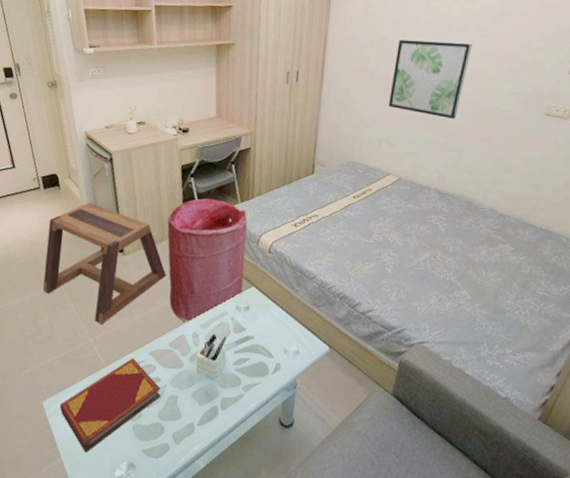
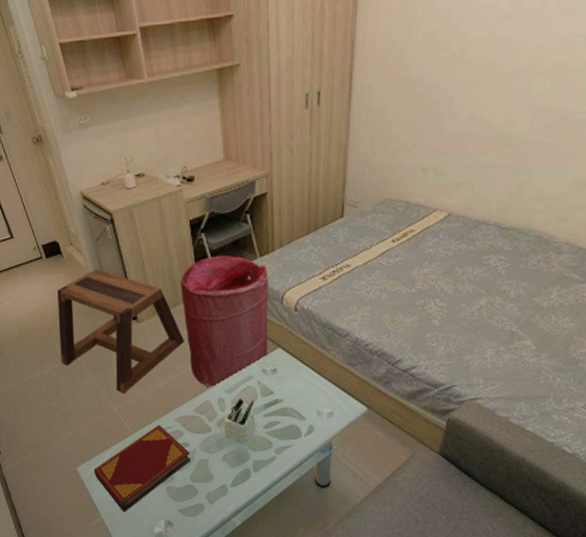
wall art: present [388,39,472,119] -> none [435,24,552,132]

